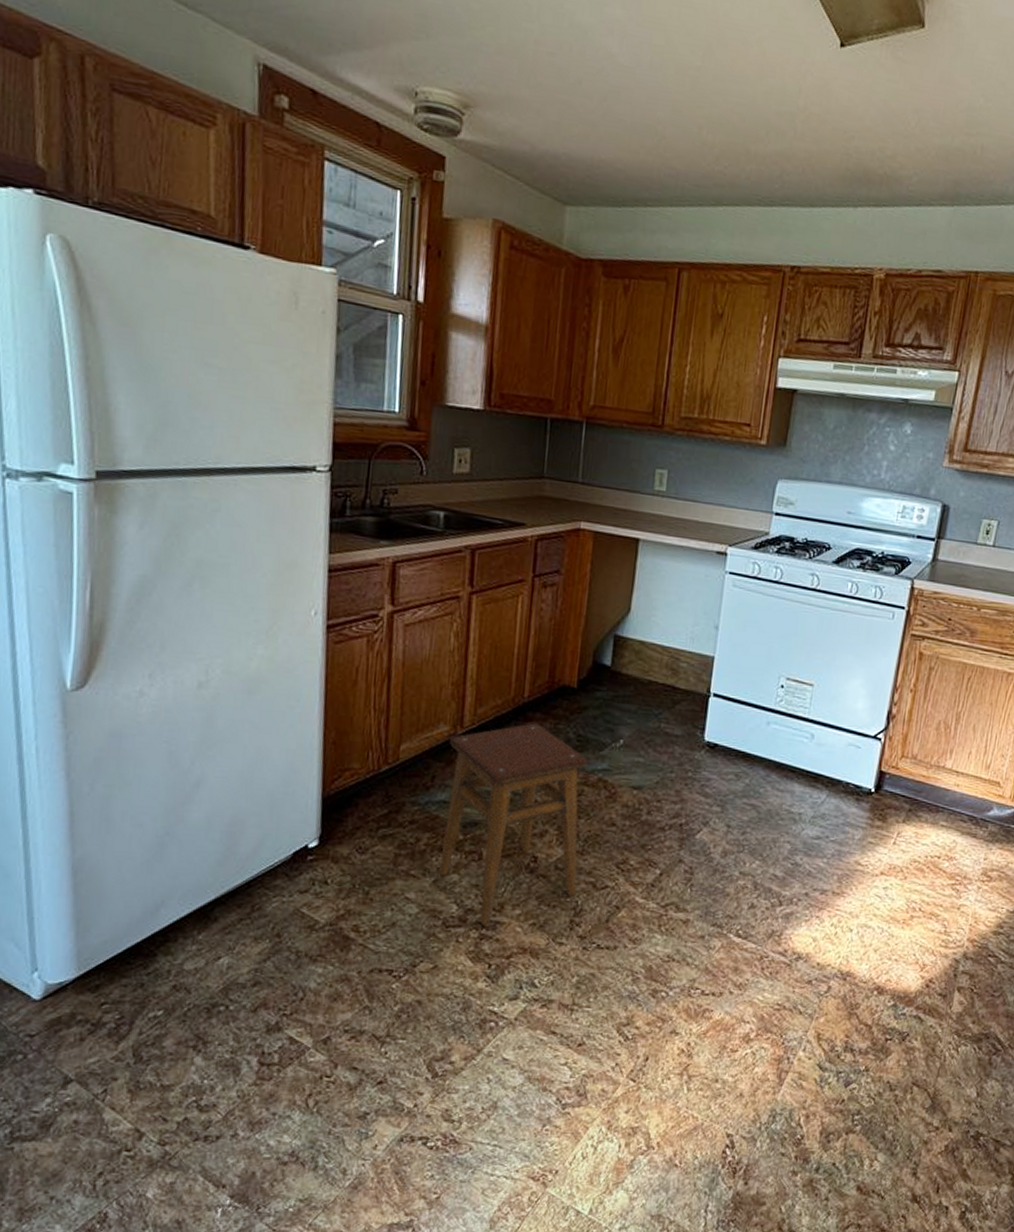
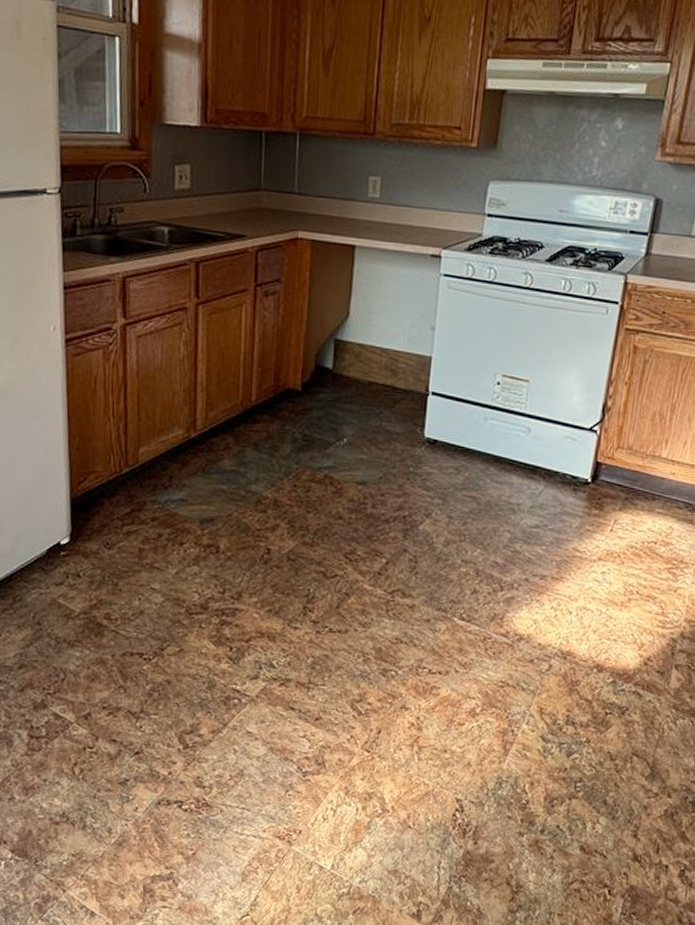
stool: present [439,723,588,926] -> none [180,425,314,613]

